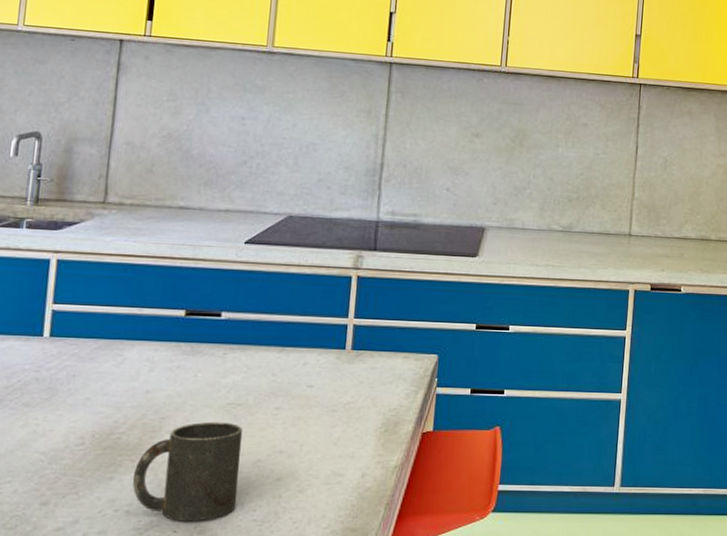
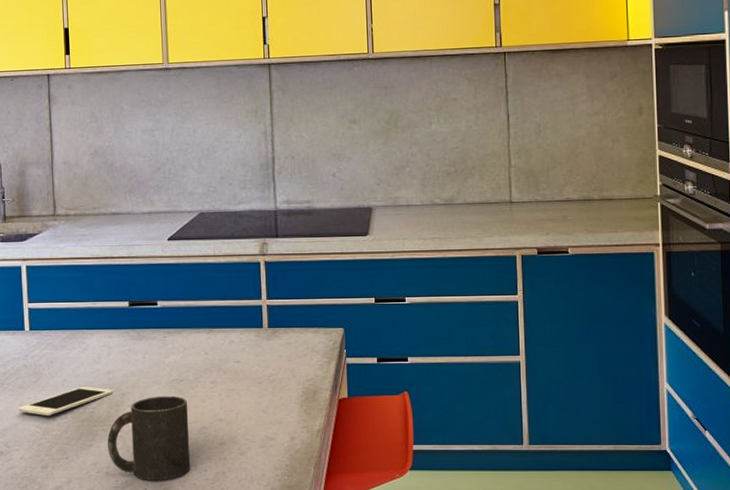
cell phone: none [19,408,149,441] -> present [19,387,113,416]

